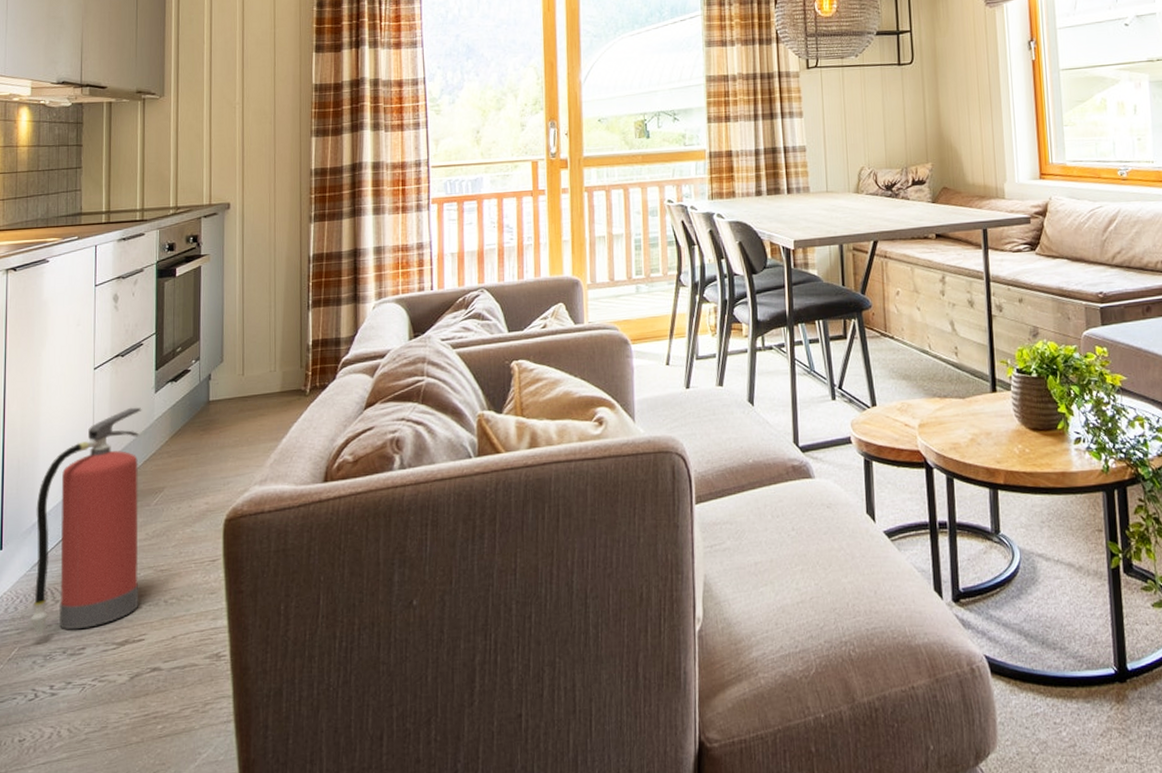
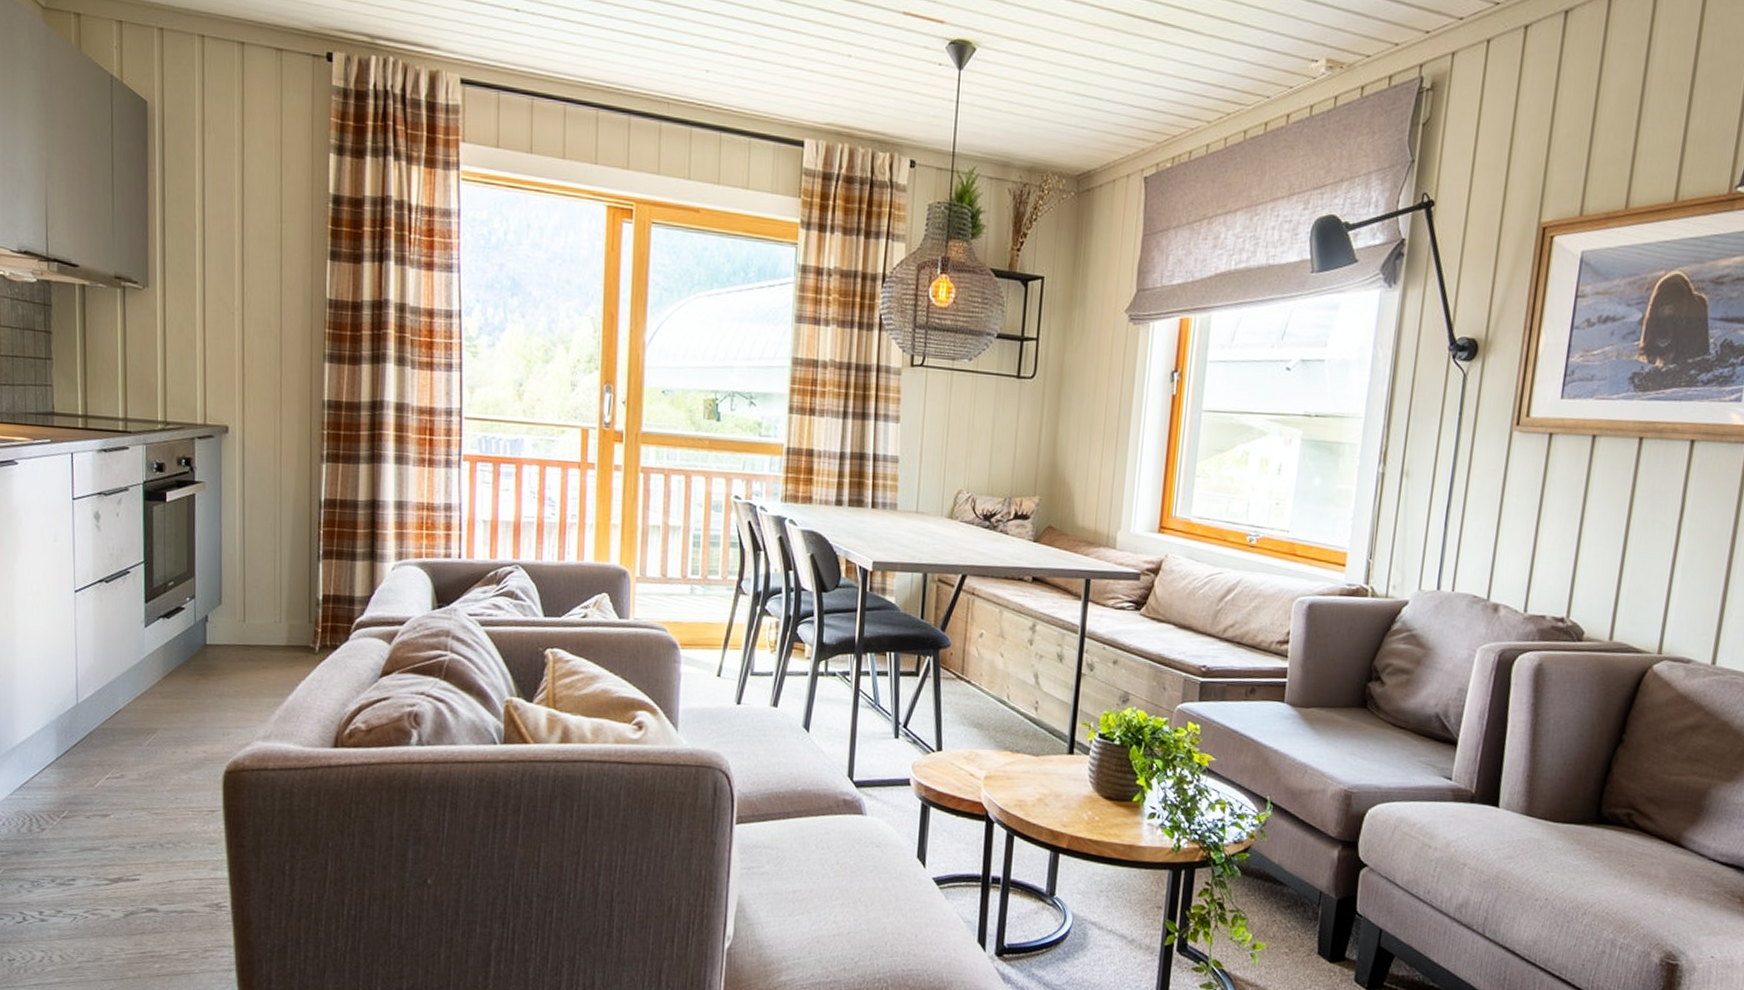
fire extinguisher: present [30,407,142,636] -> none [15,639,133,861]

